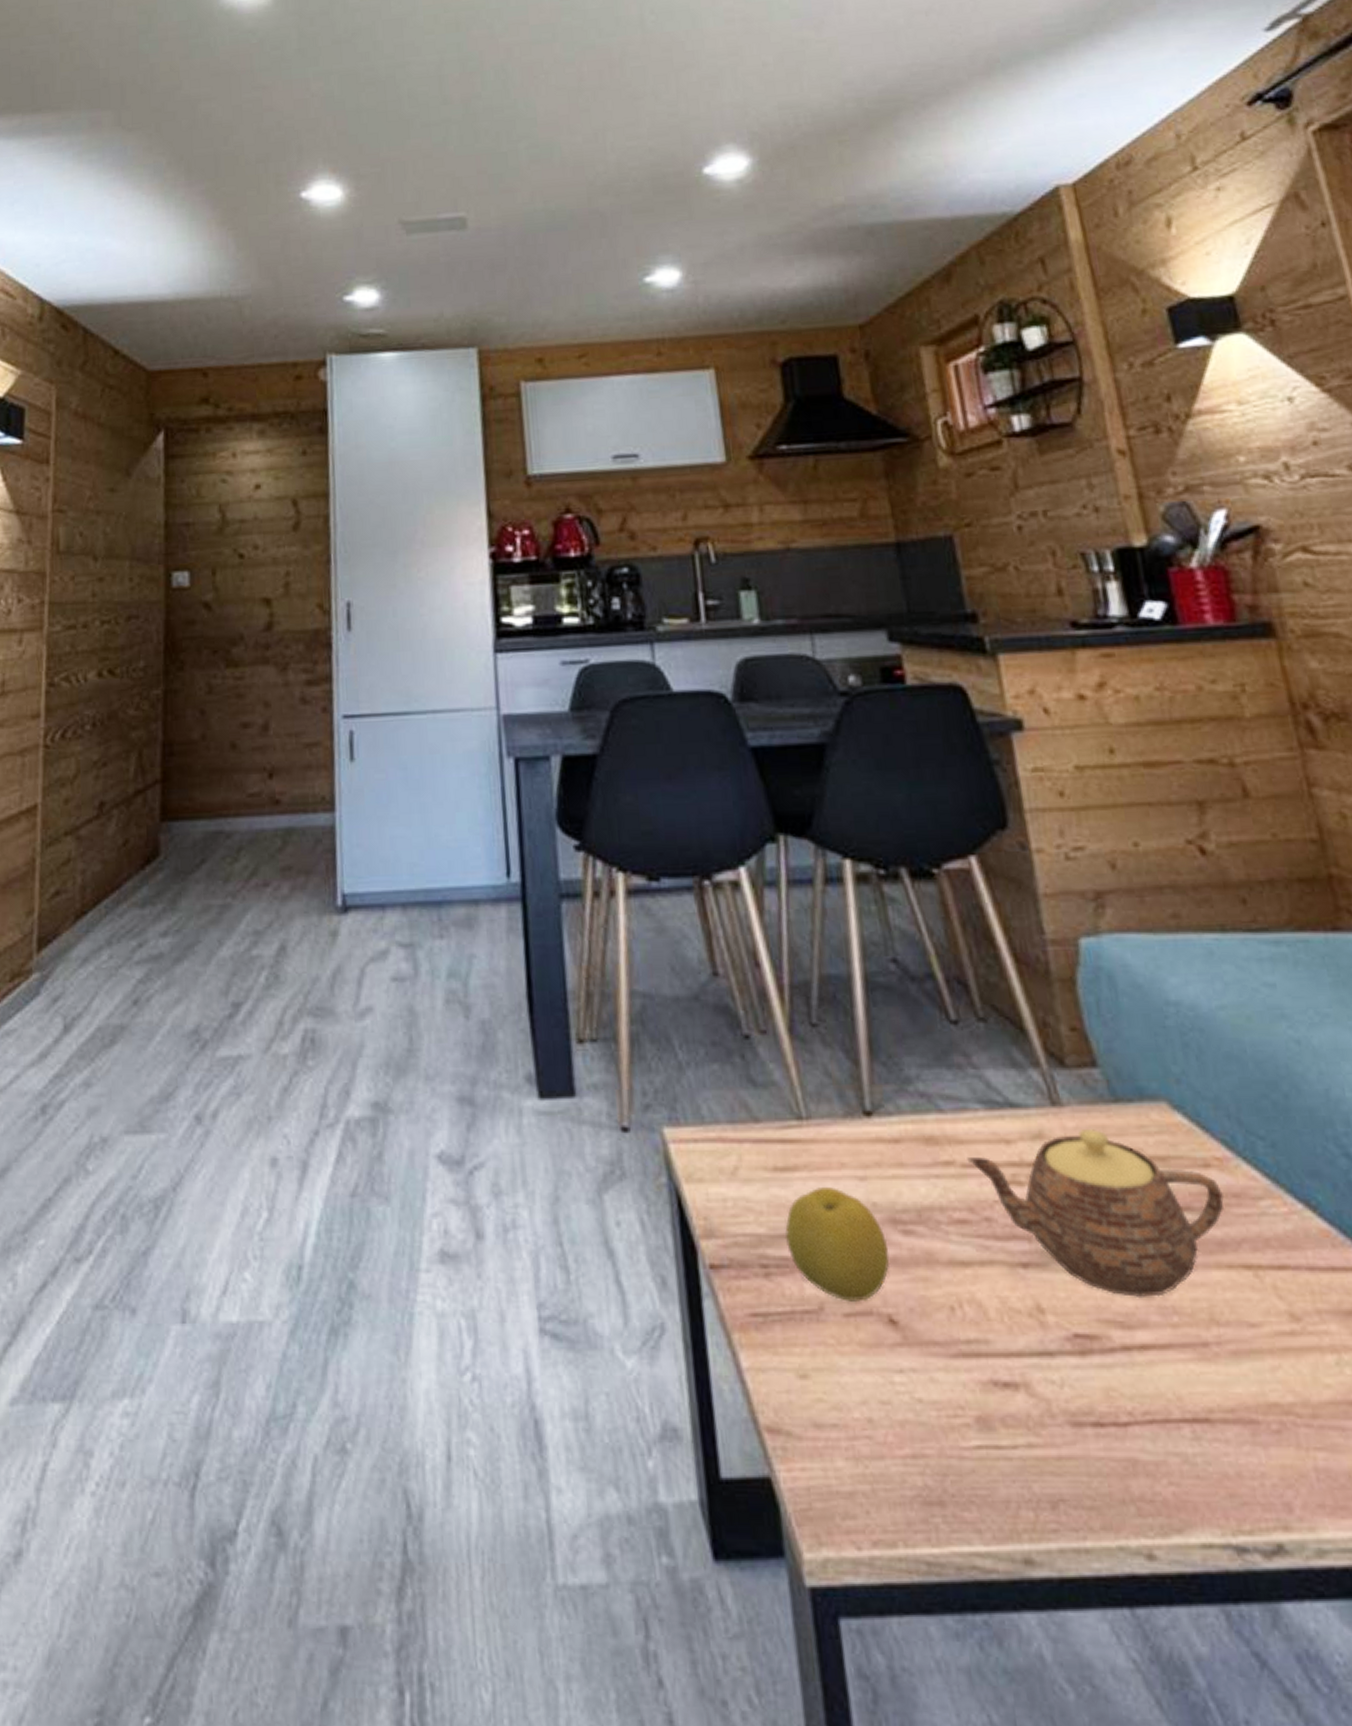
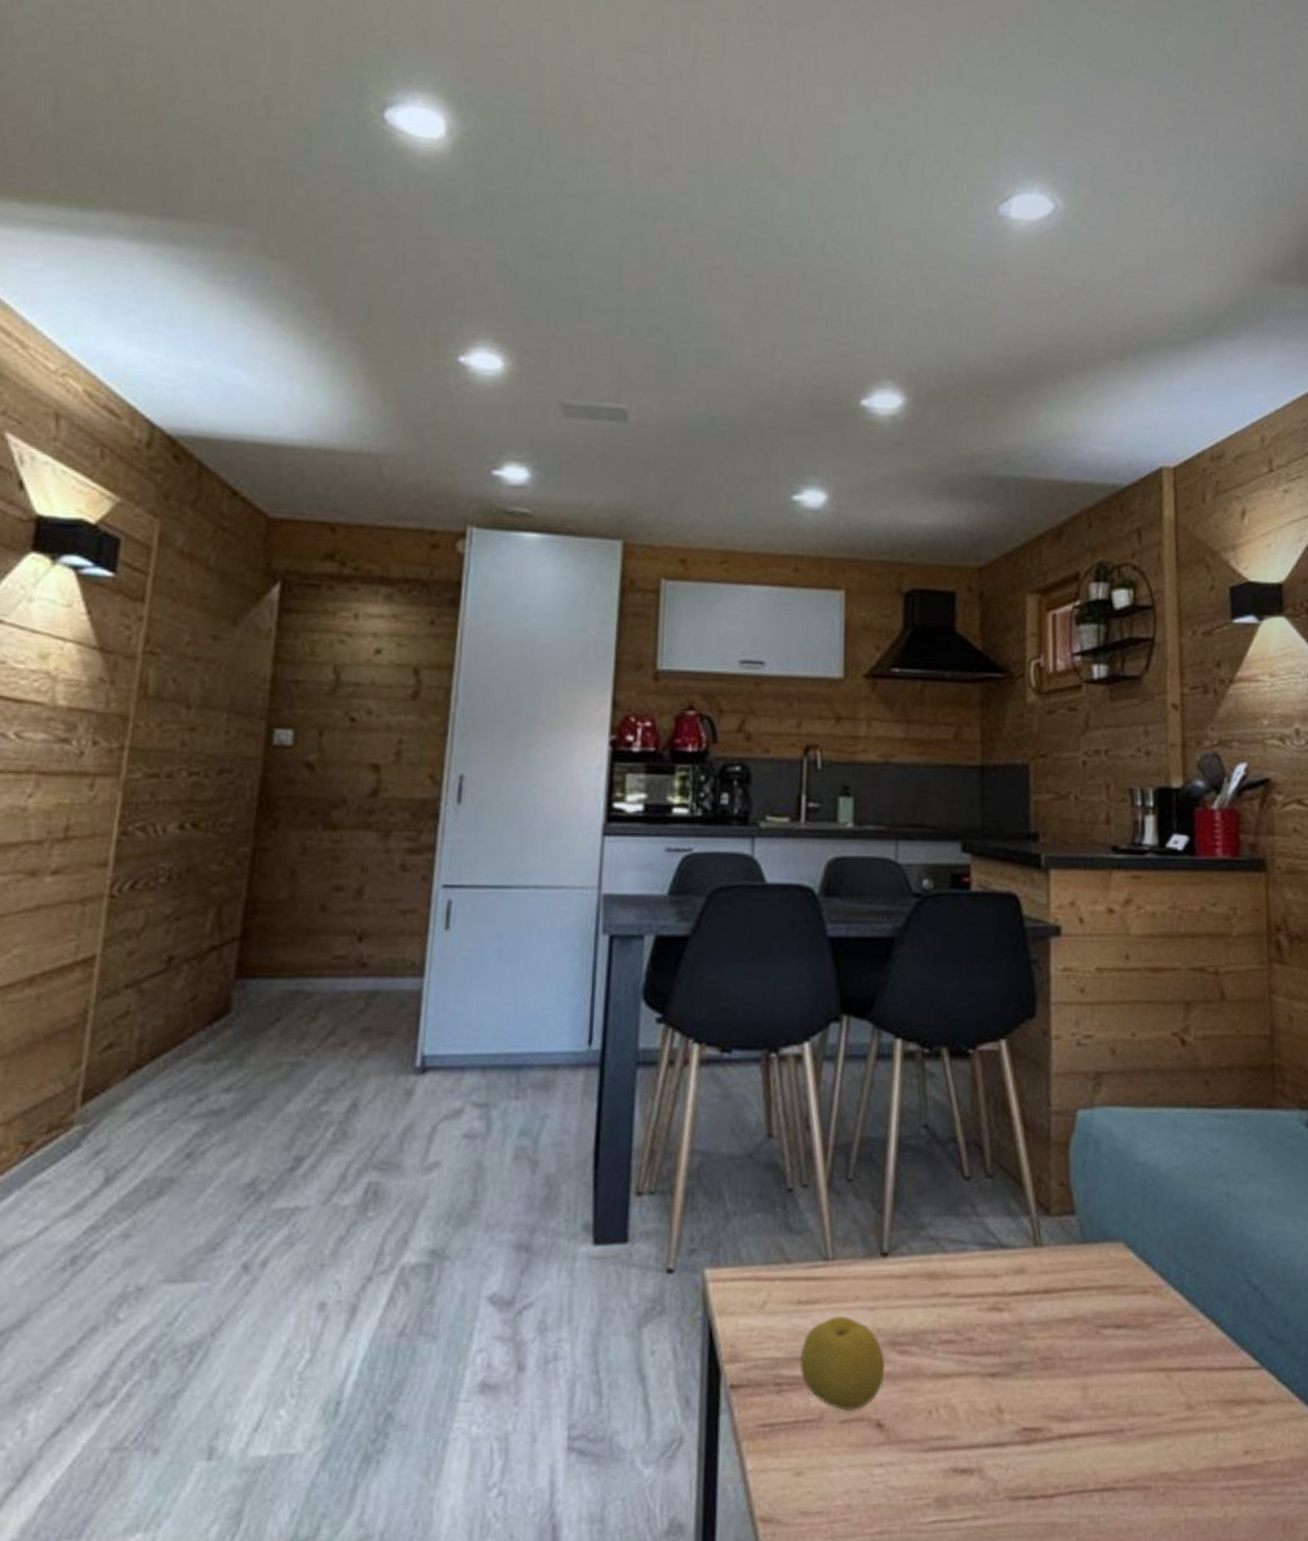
teapot: present [967,1129,1225,1299] -> none [960,1265,1155,1398]

